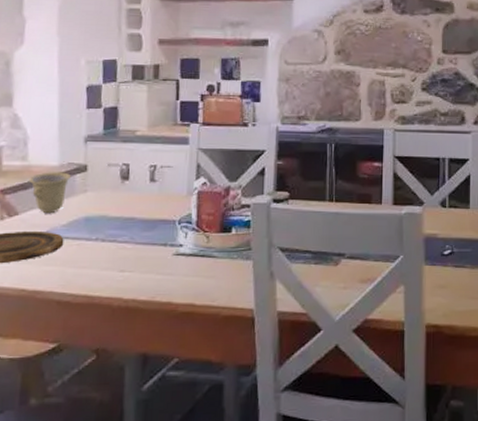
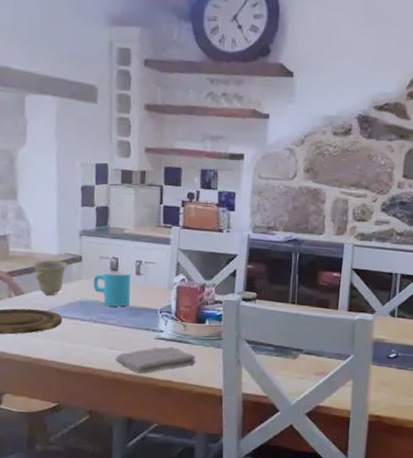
cup: none [100,179,144,221] -> present [93,271,131,307]
washcloth: none [126,263,222,298] -> present [115,347,196,374]

